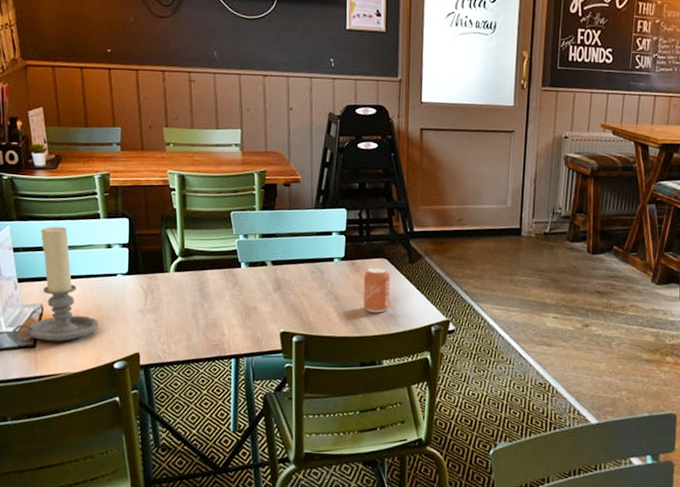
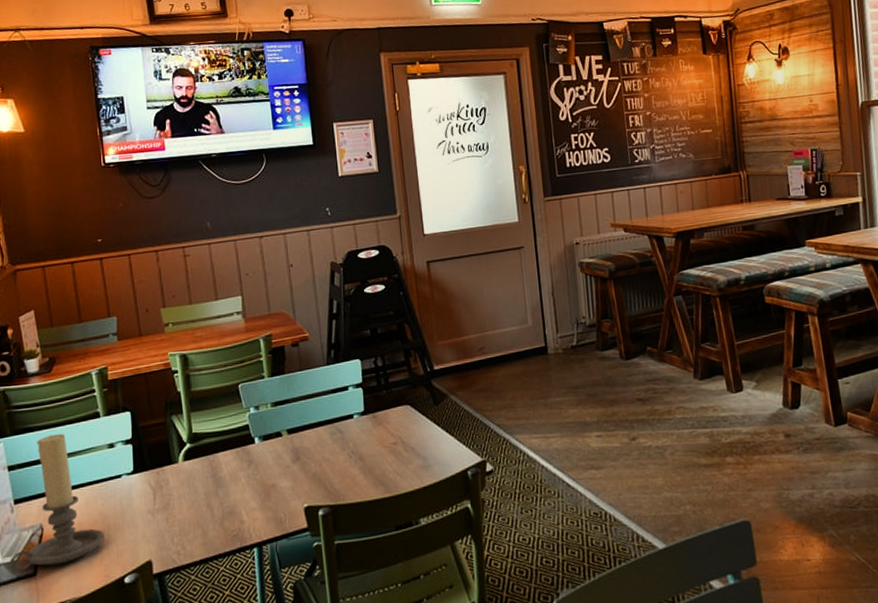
can: present [363,267,390,313] -> none [387,415,420,467]

